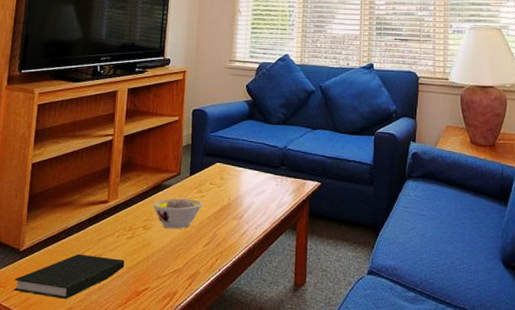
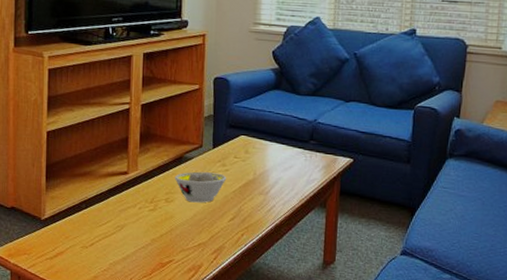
book: present [13,253,125,300] -> none [38,224,148,269]

